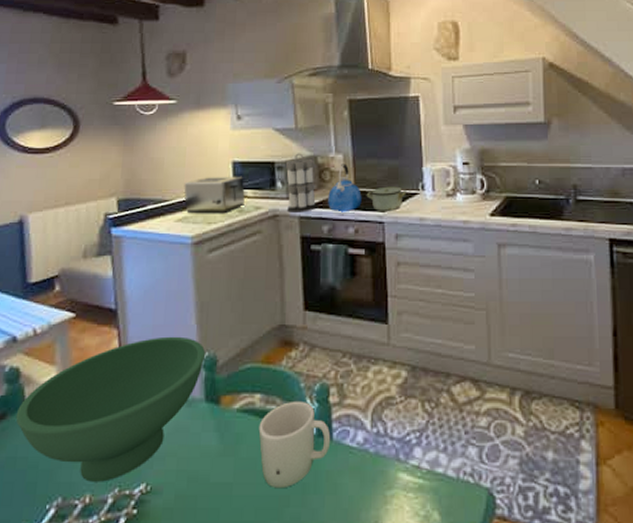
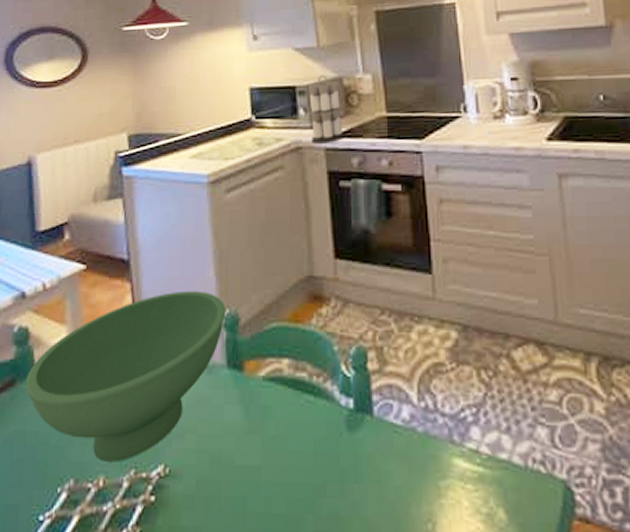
toaster: present [184,176,245,214] -> none [198,103,264,149]
mug: present [258,400,331,489] -> none [288,367,371,475]
kettle: present [328,163,362,211] -> none [357,85,395,141]
cooking pot: present [366,186,406,211] -> none [400,109,446,139]

